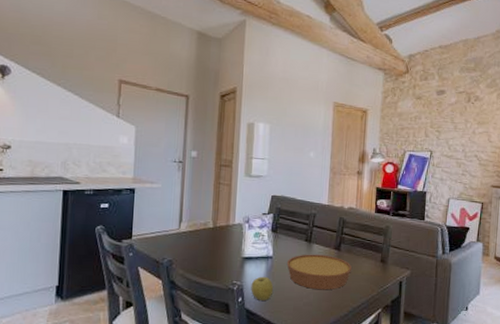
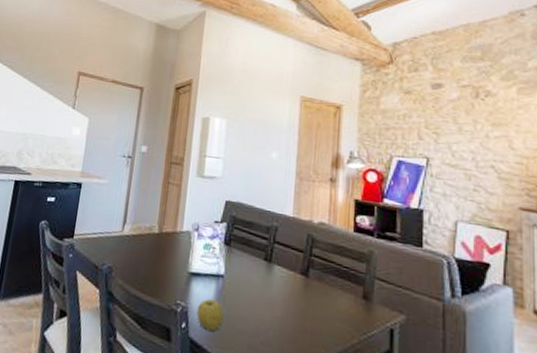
bowl: present [286,254,353,290] -> none [240,276,325,328]

